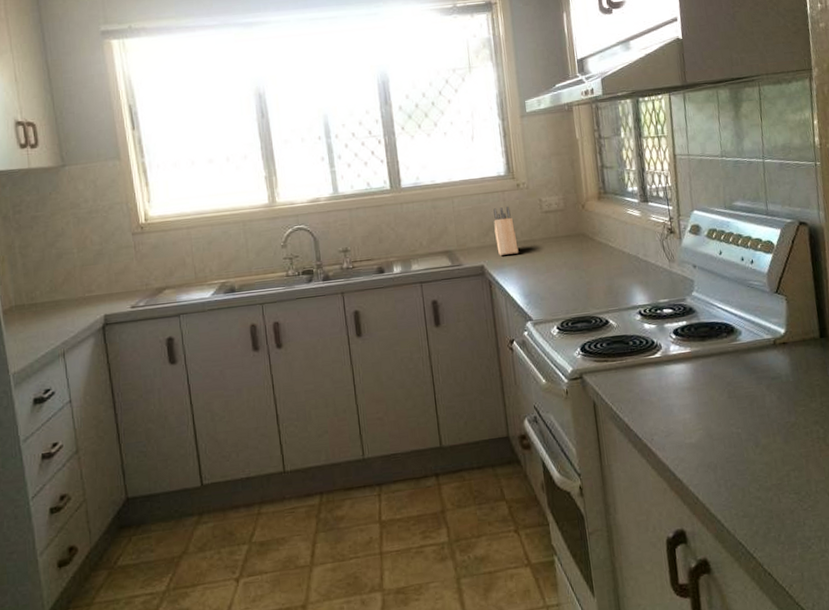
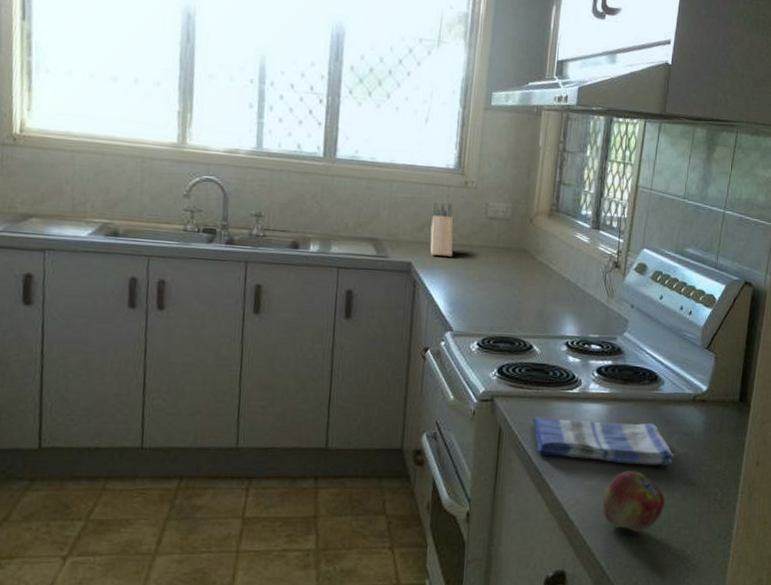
dish towel: none [623,373,768,422] -> present [533,416,675,466]
fruit: none [705,422,769,481] -> present [602,471,665,532]

